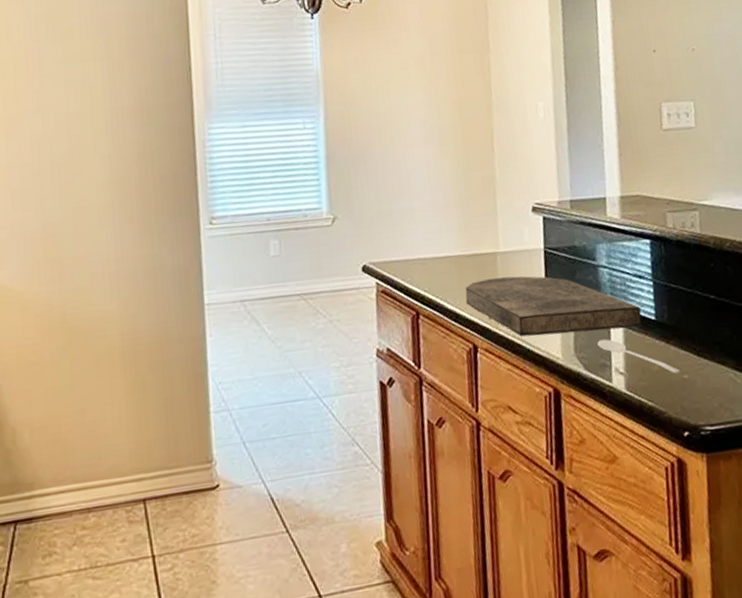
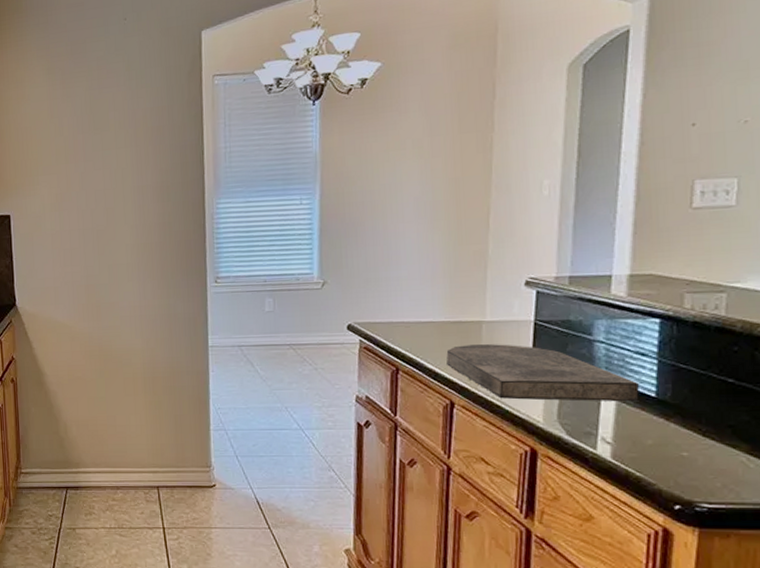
stirrer: present [597,339,680,373] -> none [584,409,678,449]

